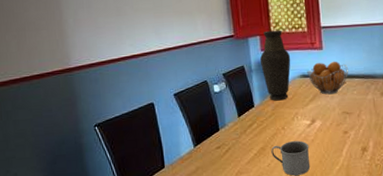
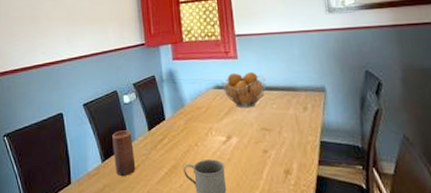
candle: none [203,117,227,159] -> present [112,130,136,176]
vase: present [259,30,291,101] -> none [171,38,204,114]

